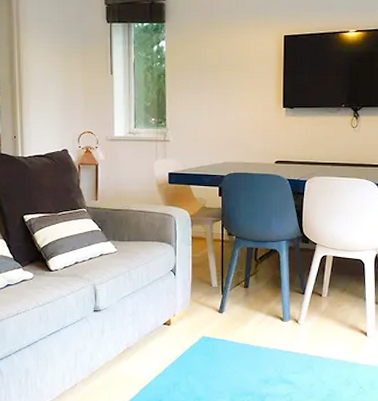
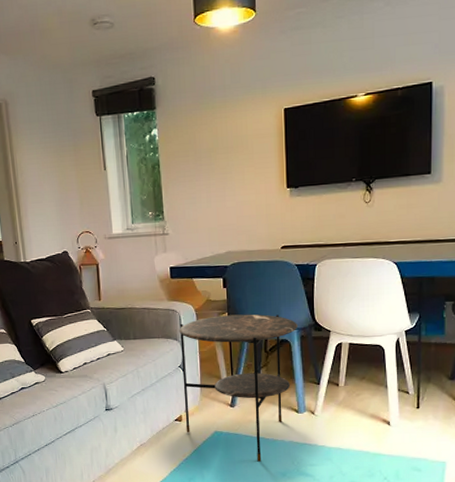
side table: none [173,223,286,368] -> present [179,314,297,462]

